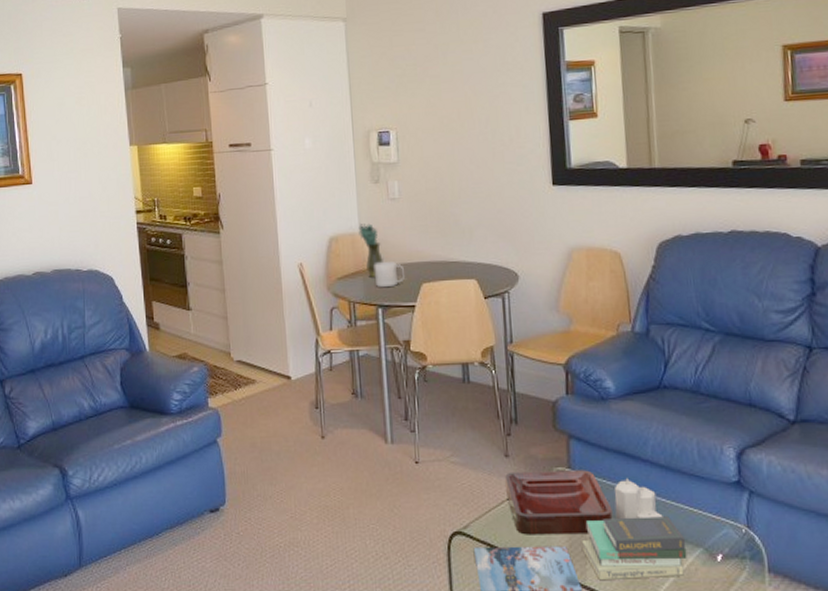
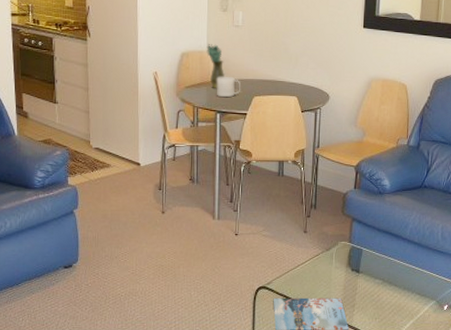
decorative tray: present [505,470,613,535] -> none [302,244,377,290]
books: present [582,516,688,581] -> none [353,278,425,323]
candle: present [614,478,663,520] -> none [379,251,412,280]

